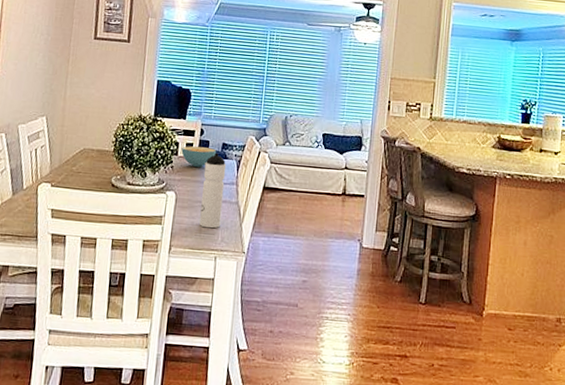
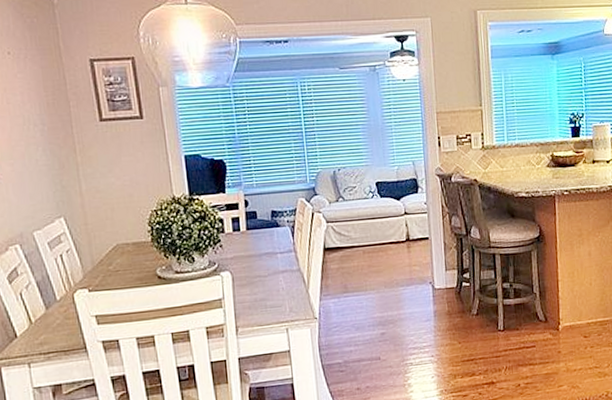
cereal bowl: present [181,146,217,167] -> none [227,218,267,241]
water bottle: present [199,152,227,229] -> none [256,222,286,302]

